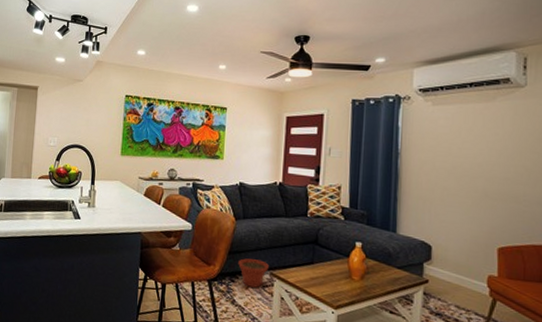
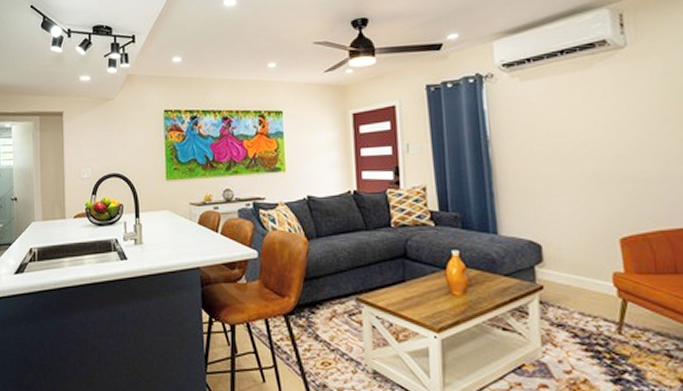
plant pot: present [238,258,269,288] -> none [317,284,353,317]

